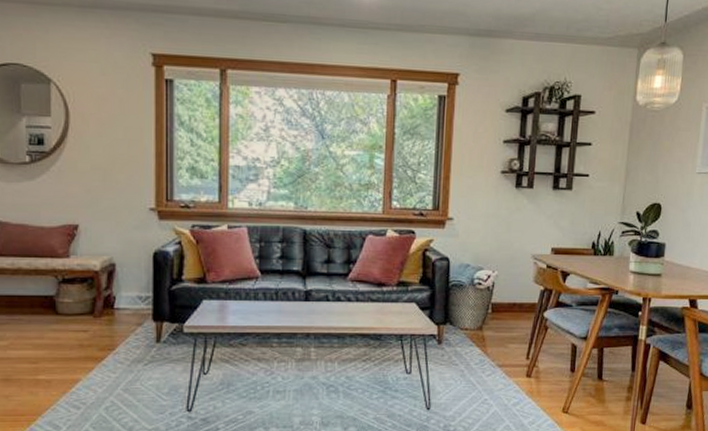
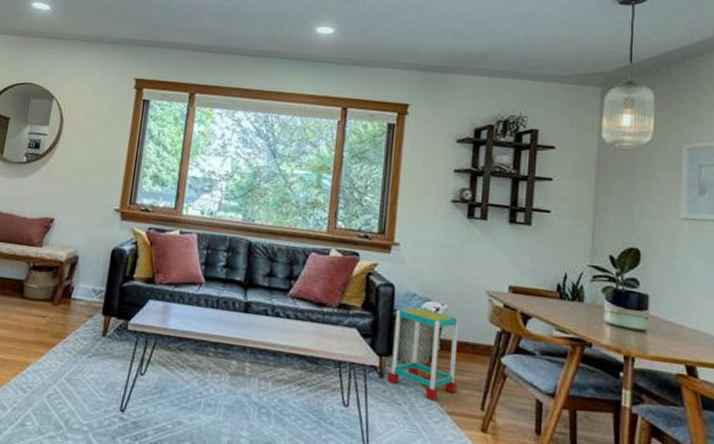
side table: none [445,277,508,358] -> present [387,307,460,401]

